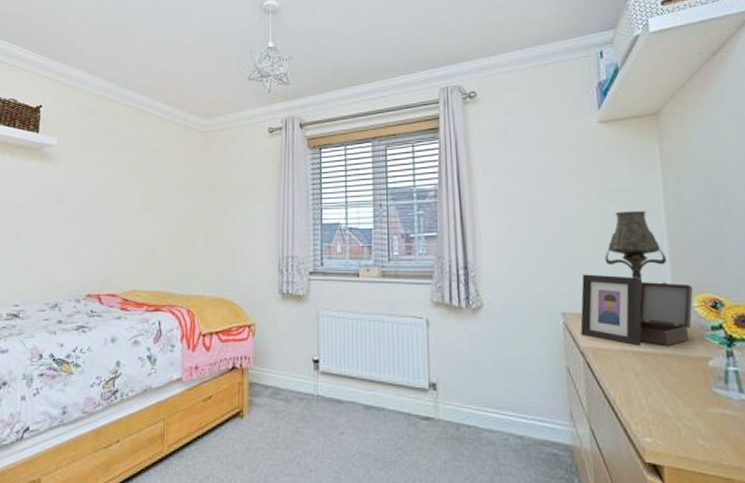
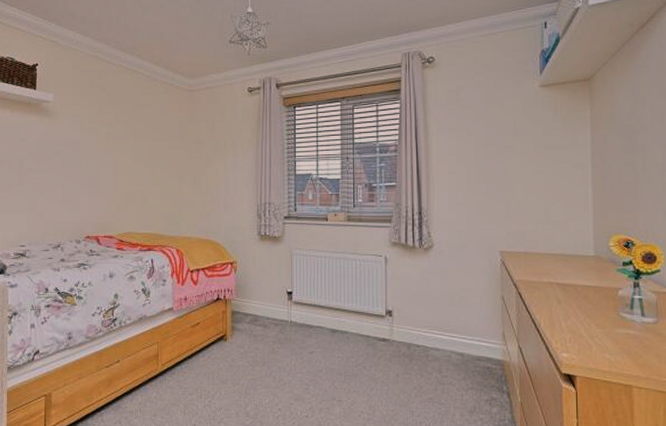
picture frame: present [580,274,642,347] -> none [515,219,568,279]
table lamp: present [604,211,666,282] -> none [538,165,590,226]
jewelry box: present [639,282,693,347] -> none [564,225,610,279]

